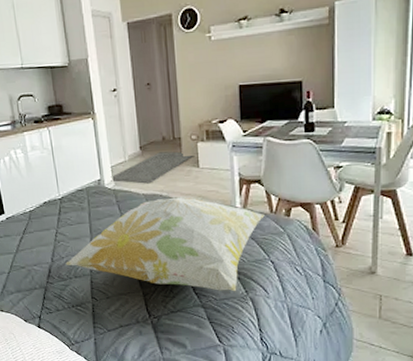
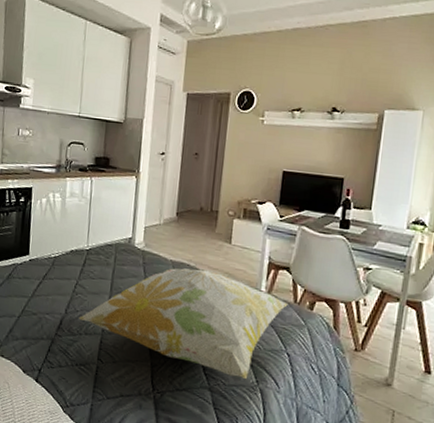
rug: present [110,151,193,184] -> none [142,221,227,251]

